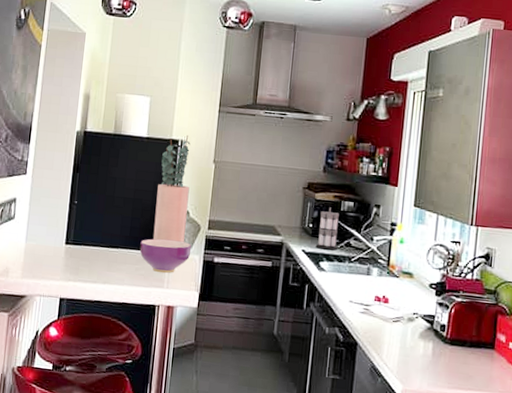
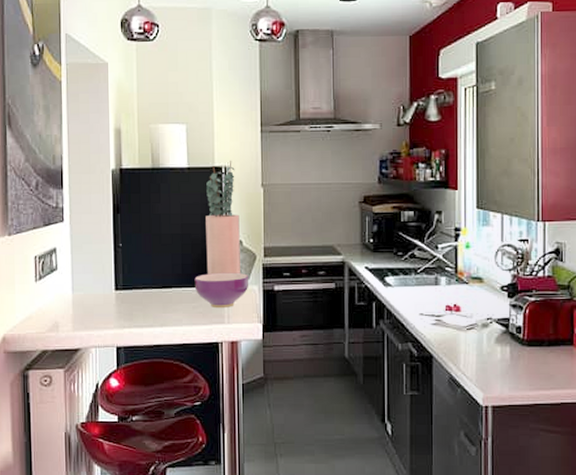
spice rack: present [315,207,339,251] -> none [378,219,401,264]

